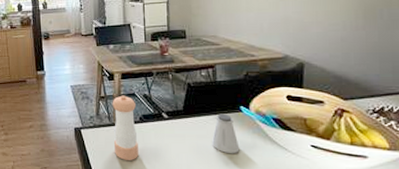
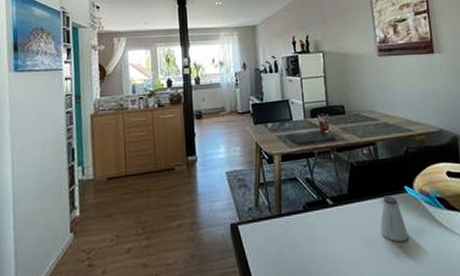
pepper shaker: present [112,95,139,160] -> none [272,180,304,260]

